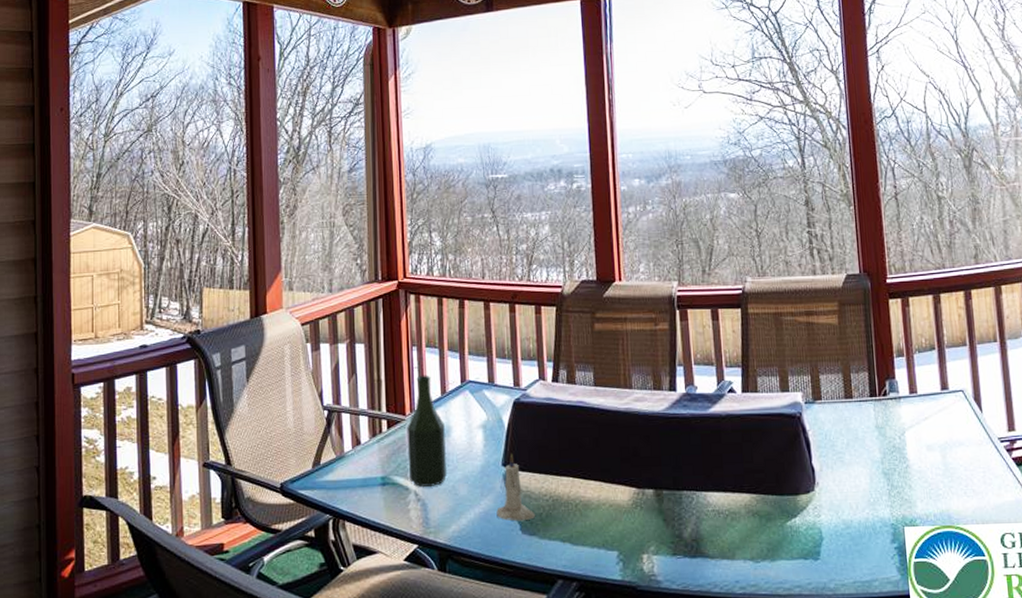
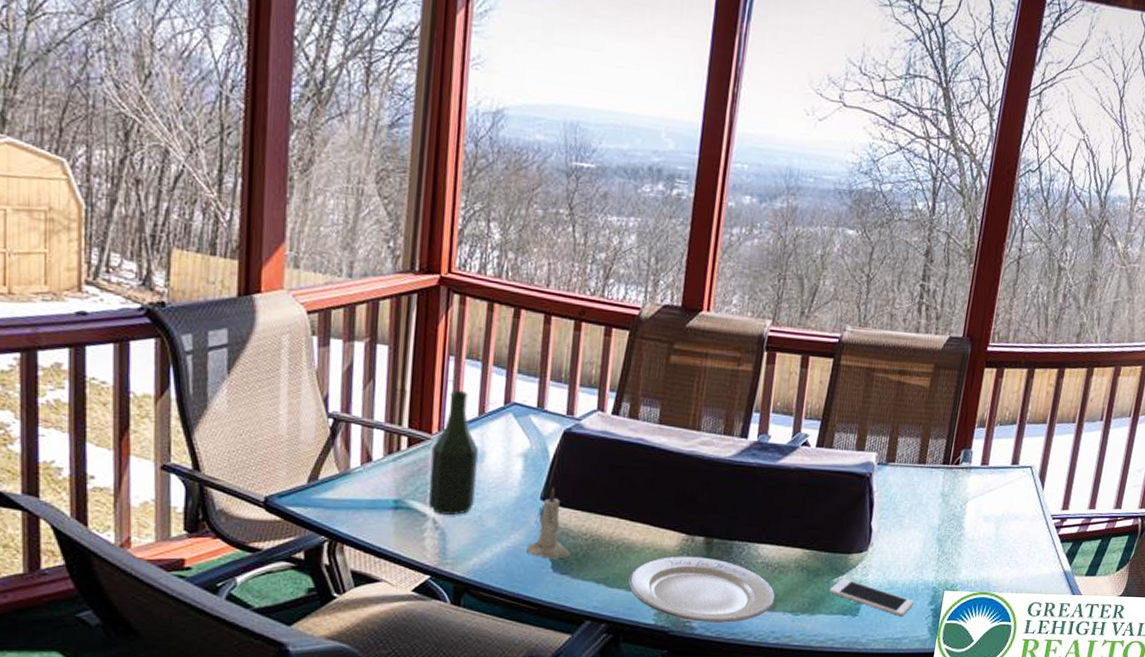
plate: none [591,509,733,575] -> present [628,556,775,623]
cell phone: none [784,521,876,558] -> present [829,579,915,617]

